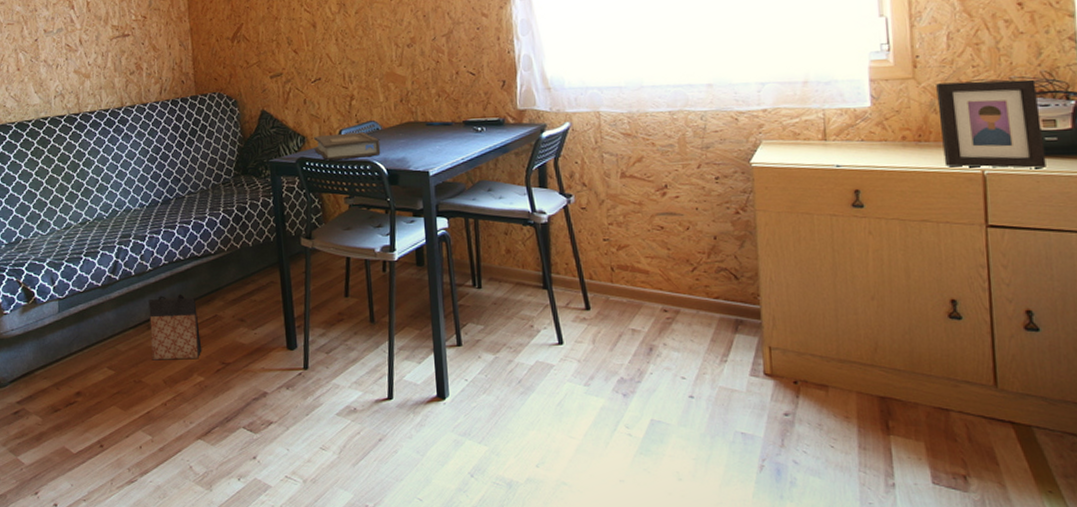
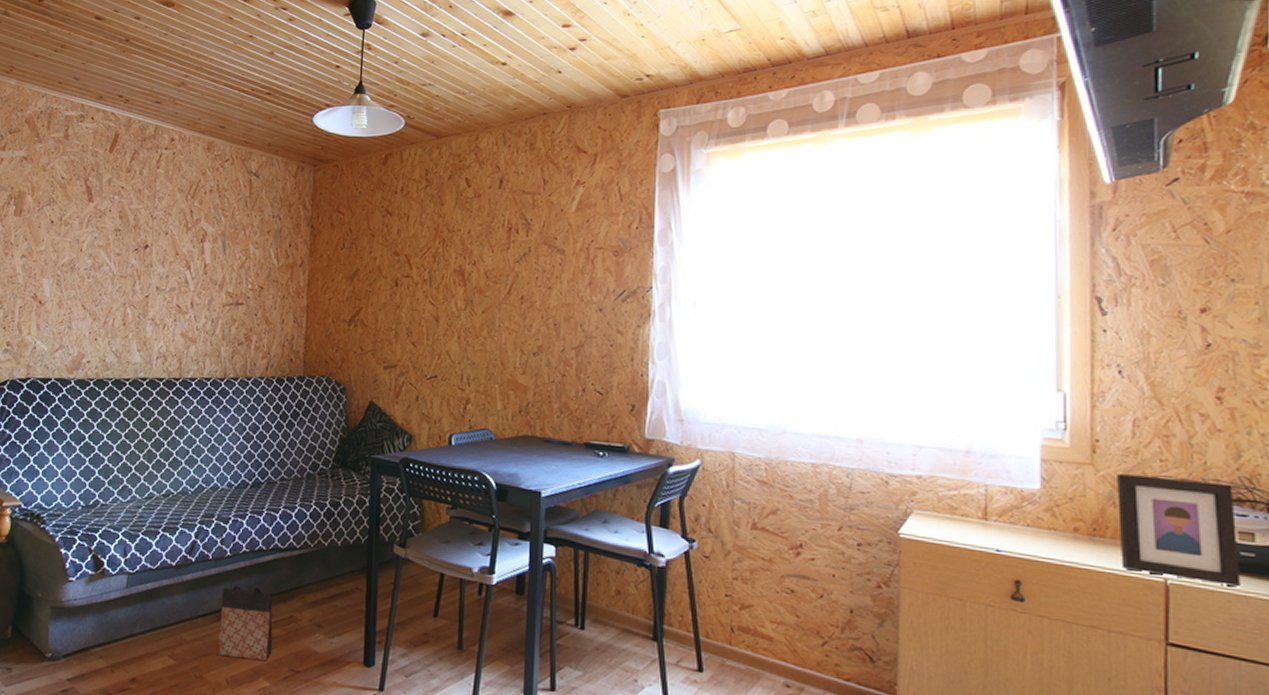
book: present [313,132,381,161] -> none [421,437,492,468]

